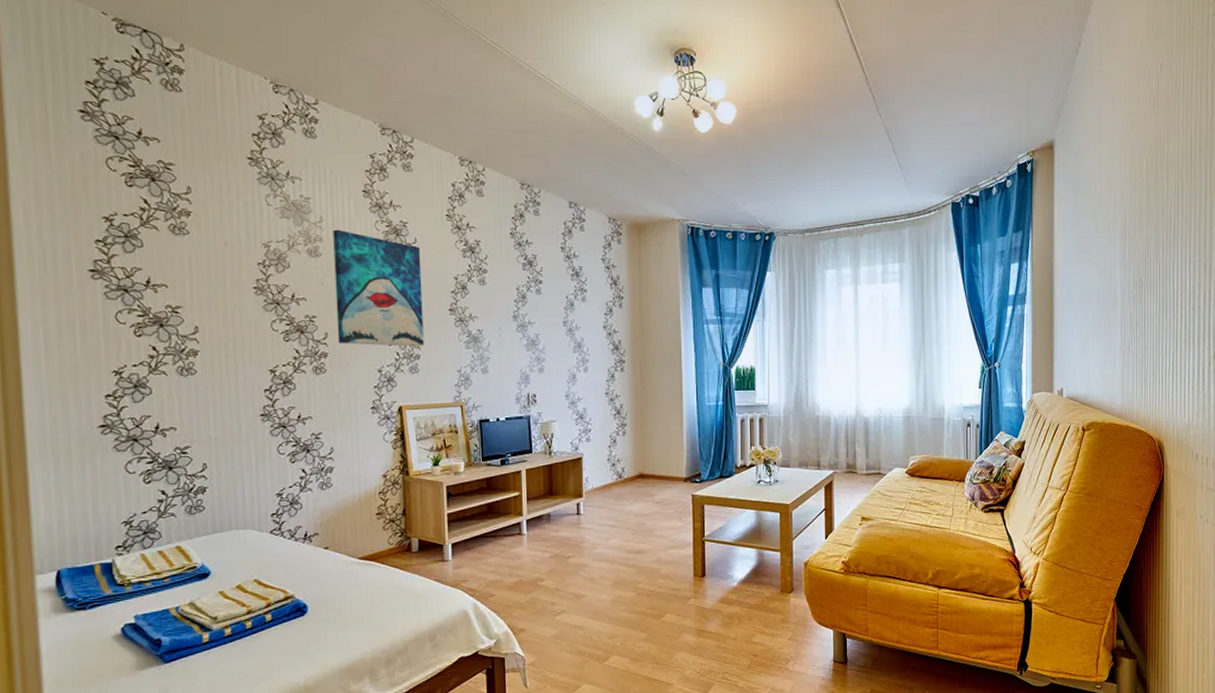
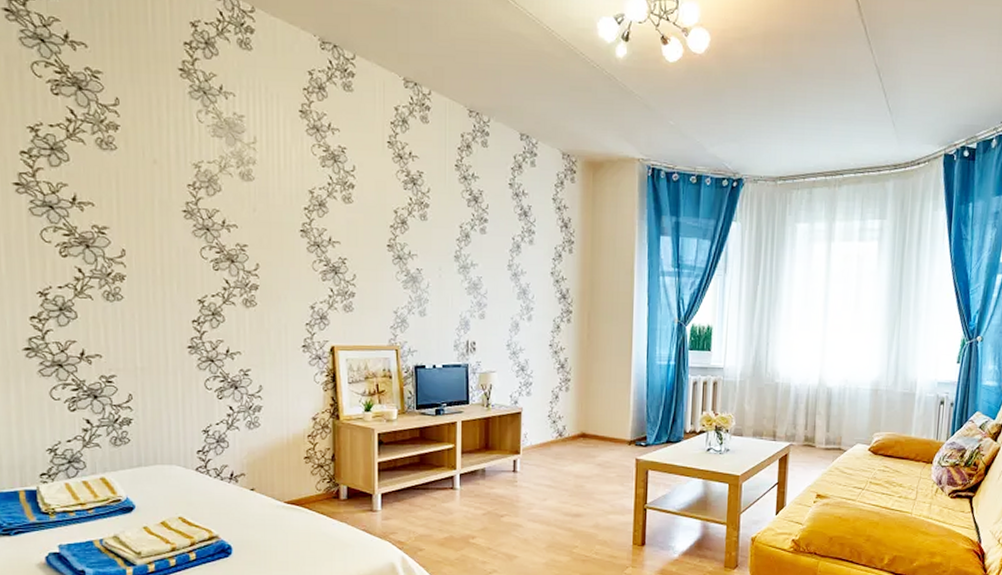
wall art: present [333,229,424,347] -> none [267,152,360,284]

